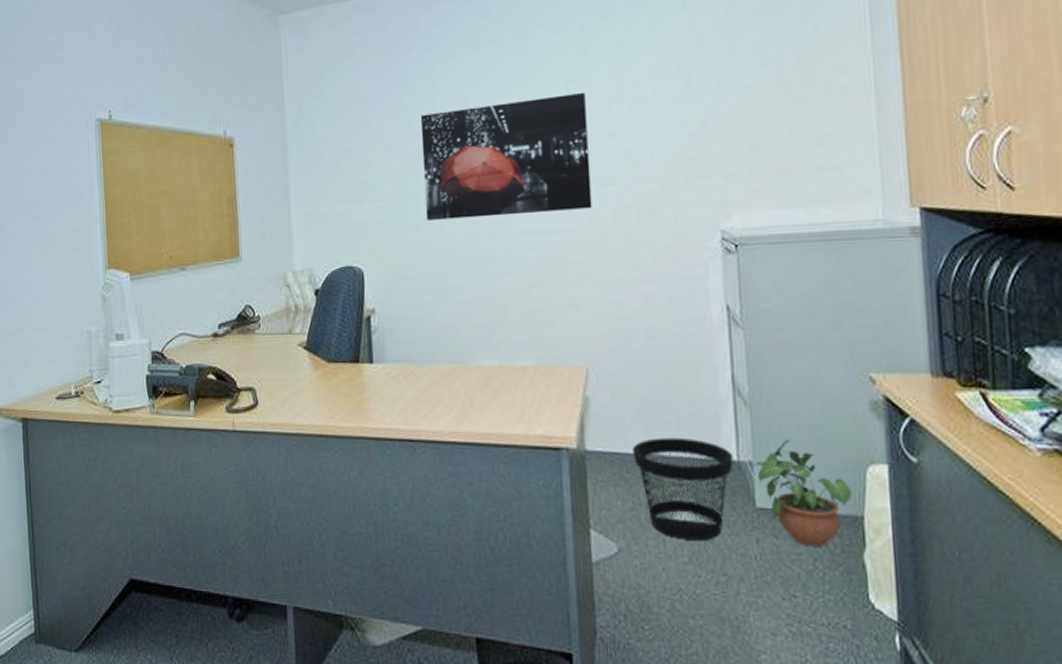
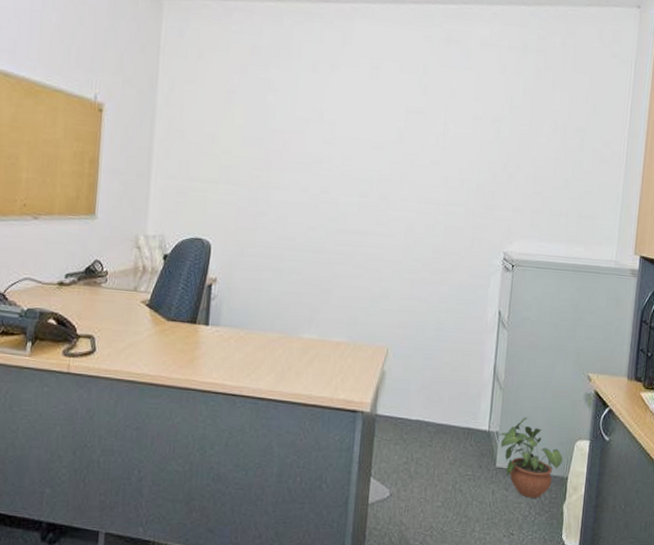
wall art: present [420,92,592,221] -> none [273,116,419,220]
wastebasket: present [631,437,734,540] -> none [412,408,486,490]

